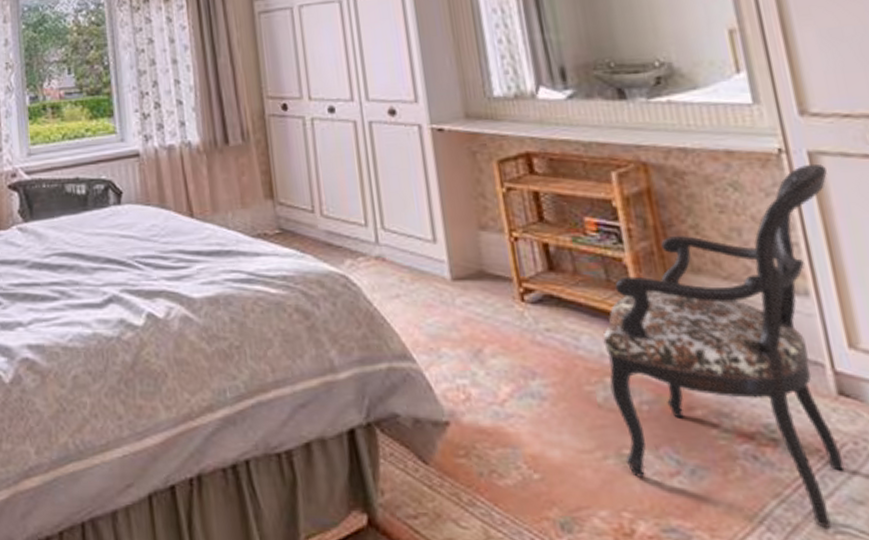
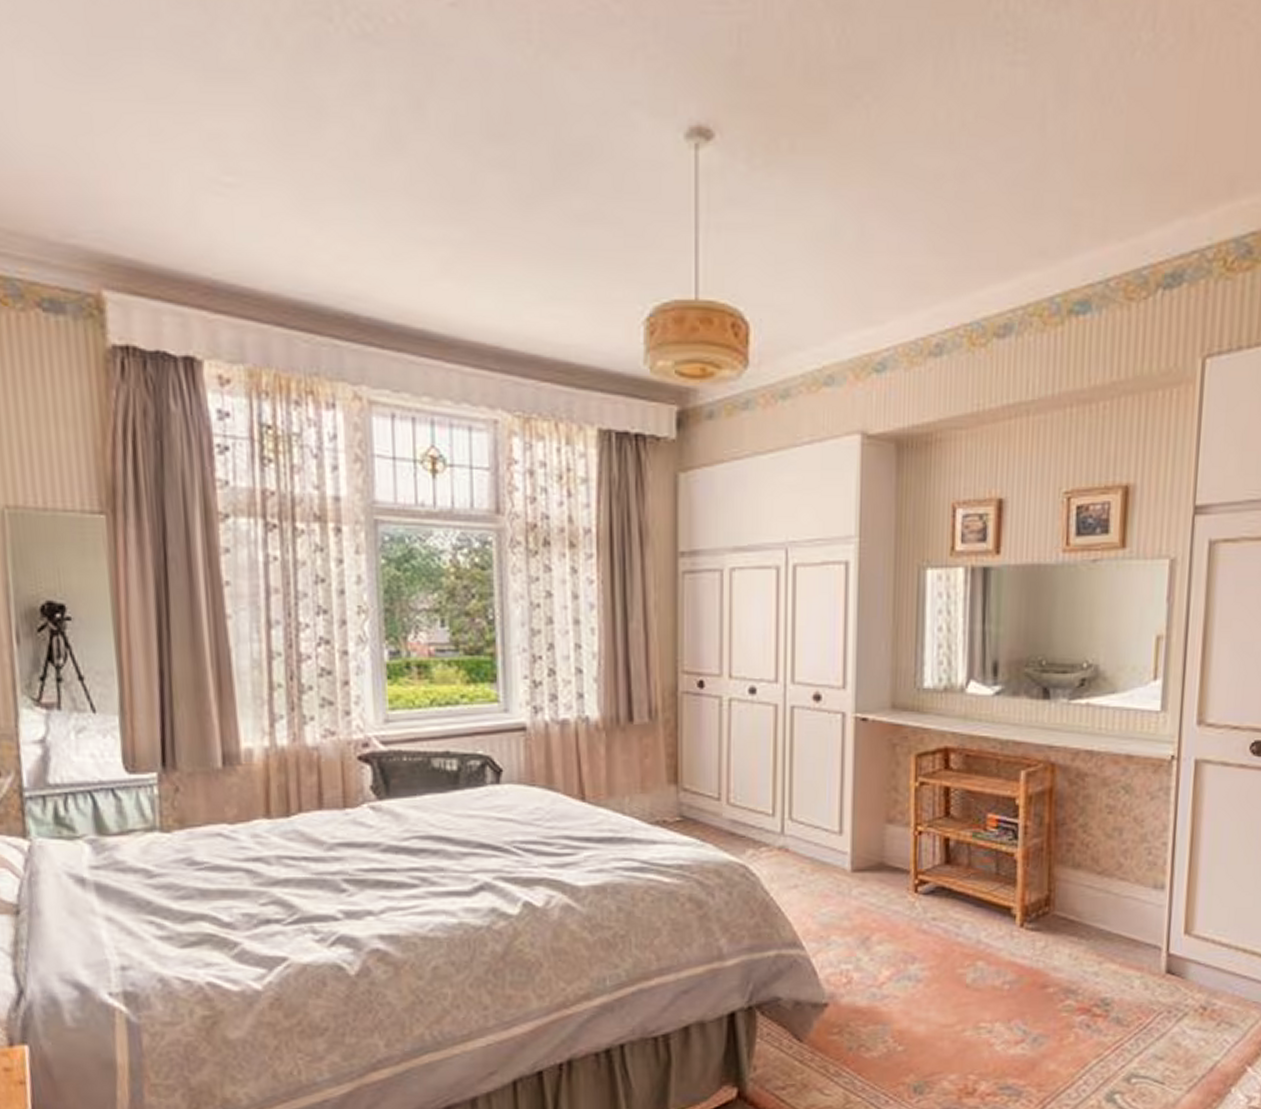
armchair: present [602,163,845,528] -> none [980,771,1206,1079]

